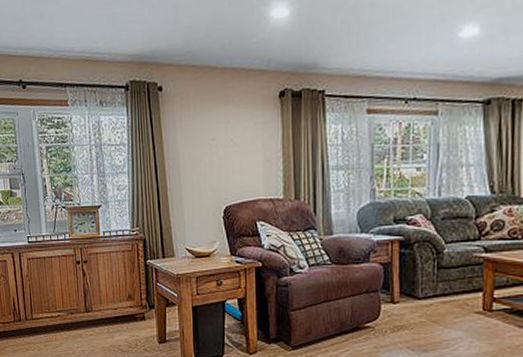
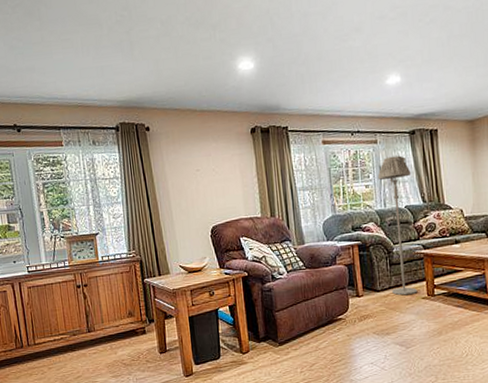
floor lamp: none [434,131,480,307] -> present [377,155,418,296]

